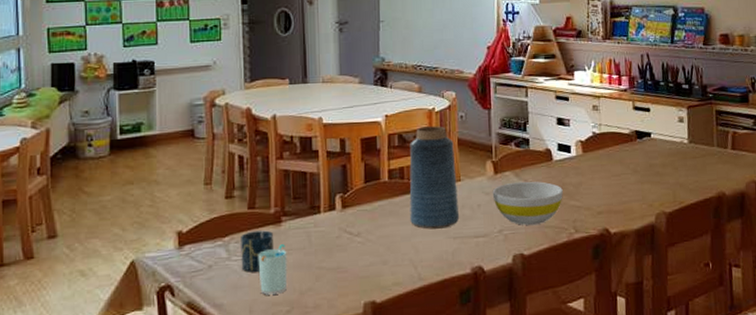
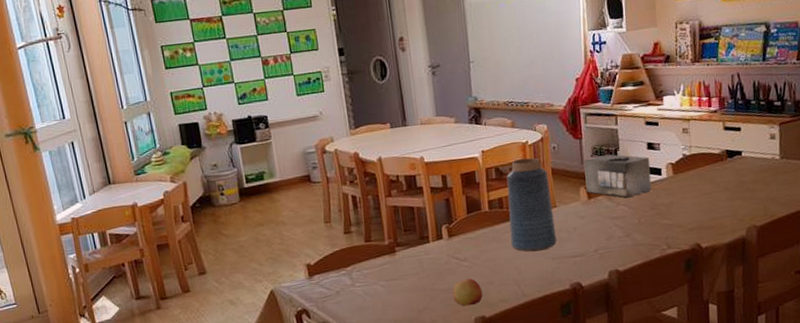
cup: present [241,230,274,272] -> none [361,259,392,296]
cup: present [258,244,288,296] -> none [378,271,406,315]
apple: none [341,256,375,289] -> present [452,278,483,307]
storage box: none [491,127,560,175] -> present [583,154,651,198]
bowl: present [492,181,563,225] -> none [586,203,655,244]

